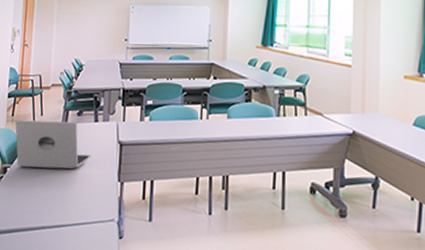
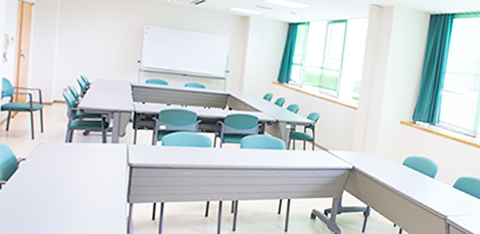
laptop: present [15,119,91,169] -> none [10,134,99,189]

